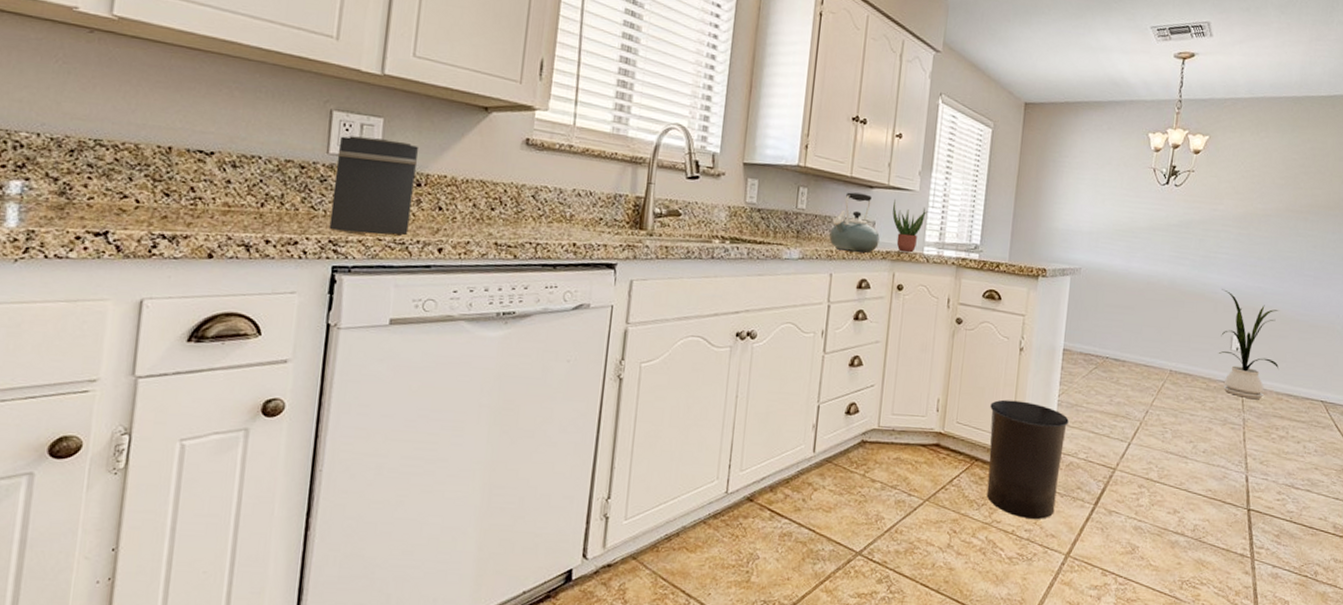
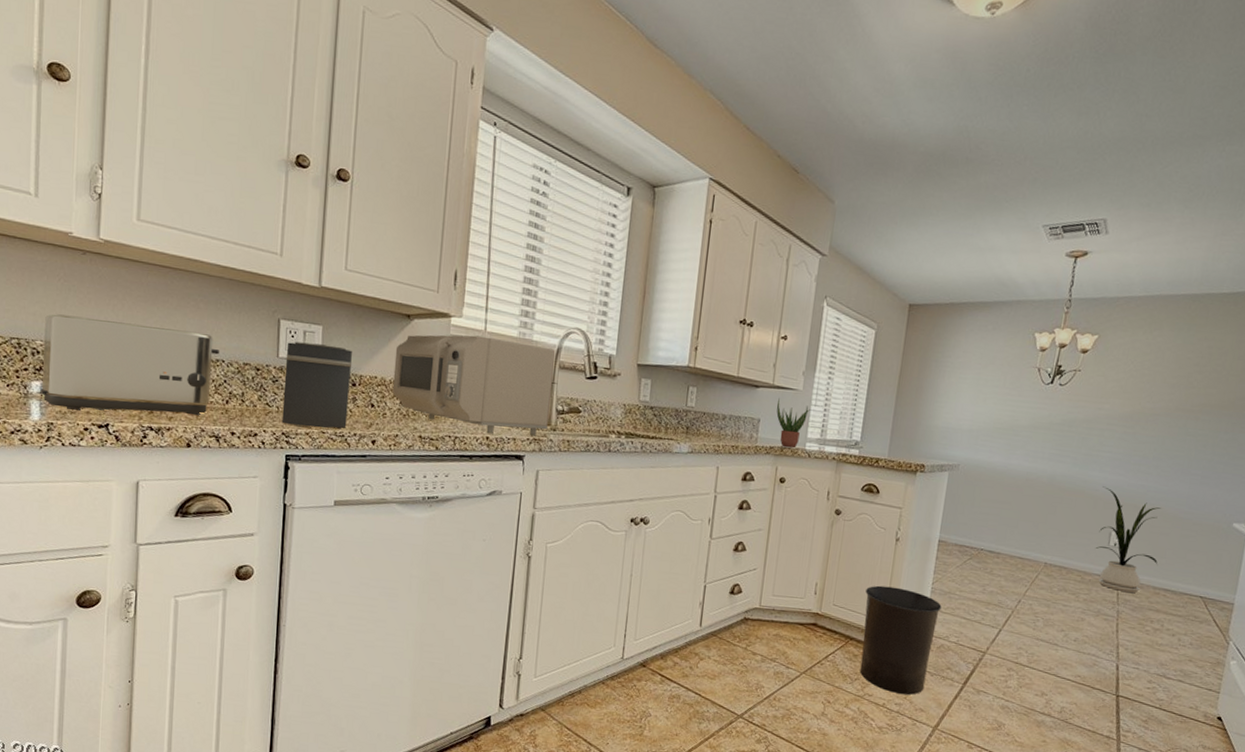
toaster: none [20,101,256,220] -> present [40,314,219,415]
microwave: none [464,129,653,242] -> present [392,335,556,436]
kettle: present [829,192,880,253] -> none [716,391,764,448]

